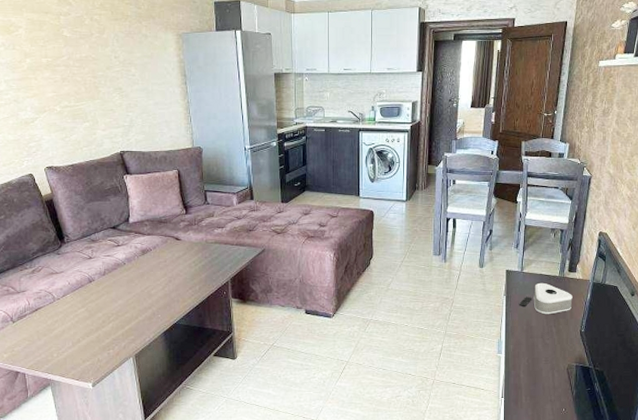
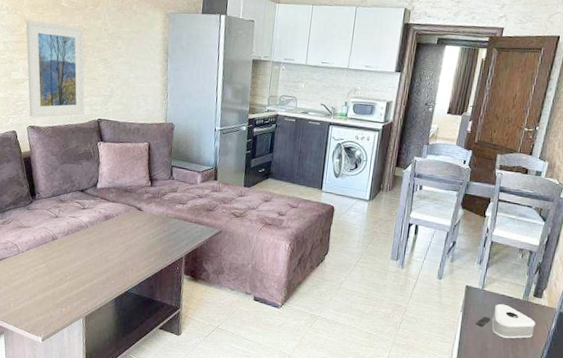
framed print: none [27,55,105,158] -> present [26,20,85,118]

